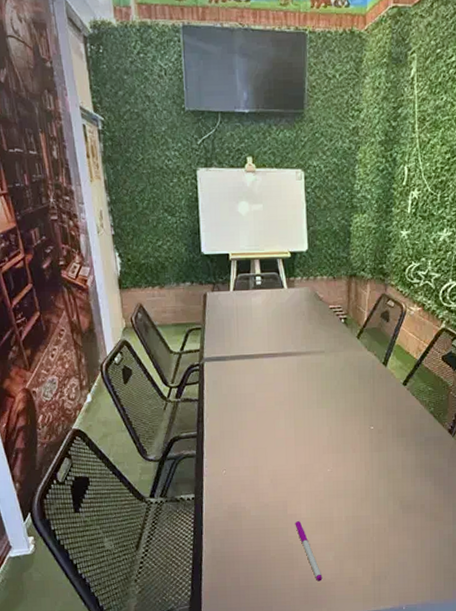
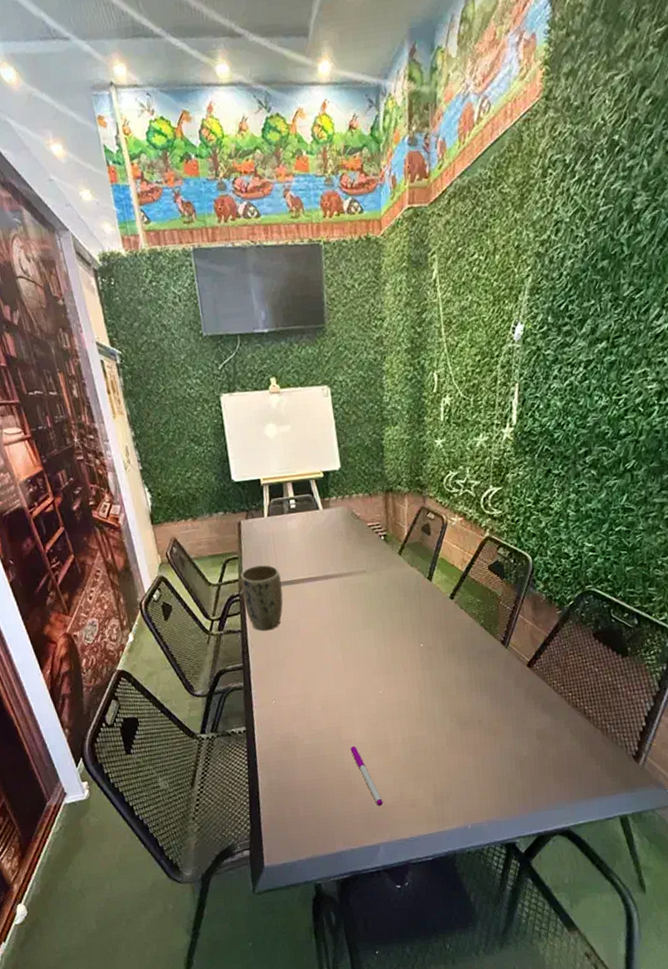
plant pot: none [201,337,242,402] -> present [240,564,283,631]

